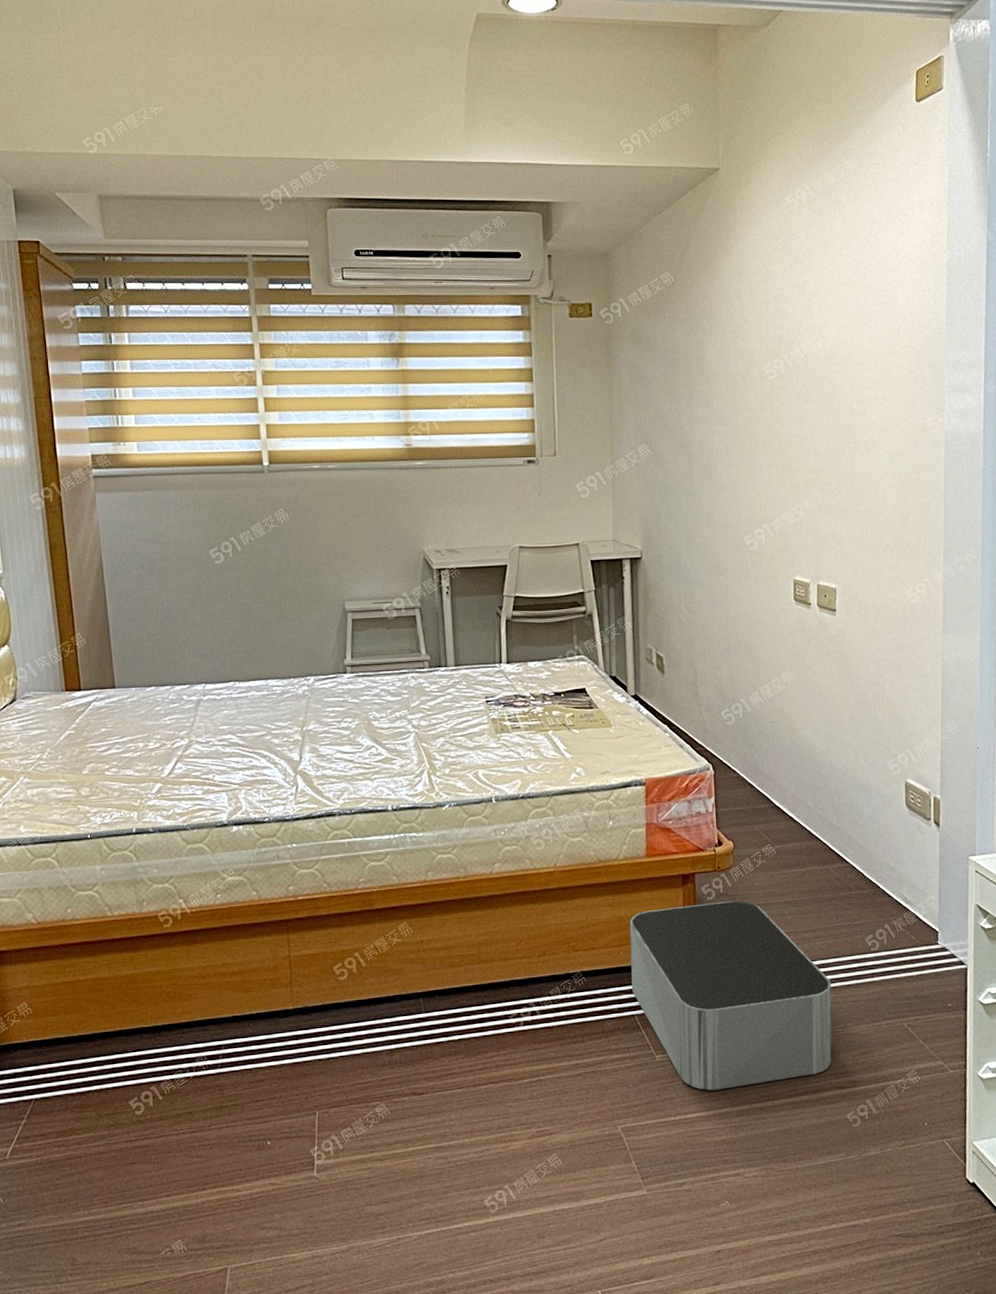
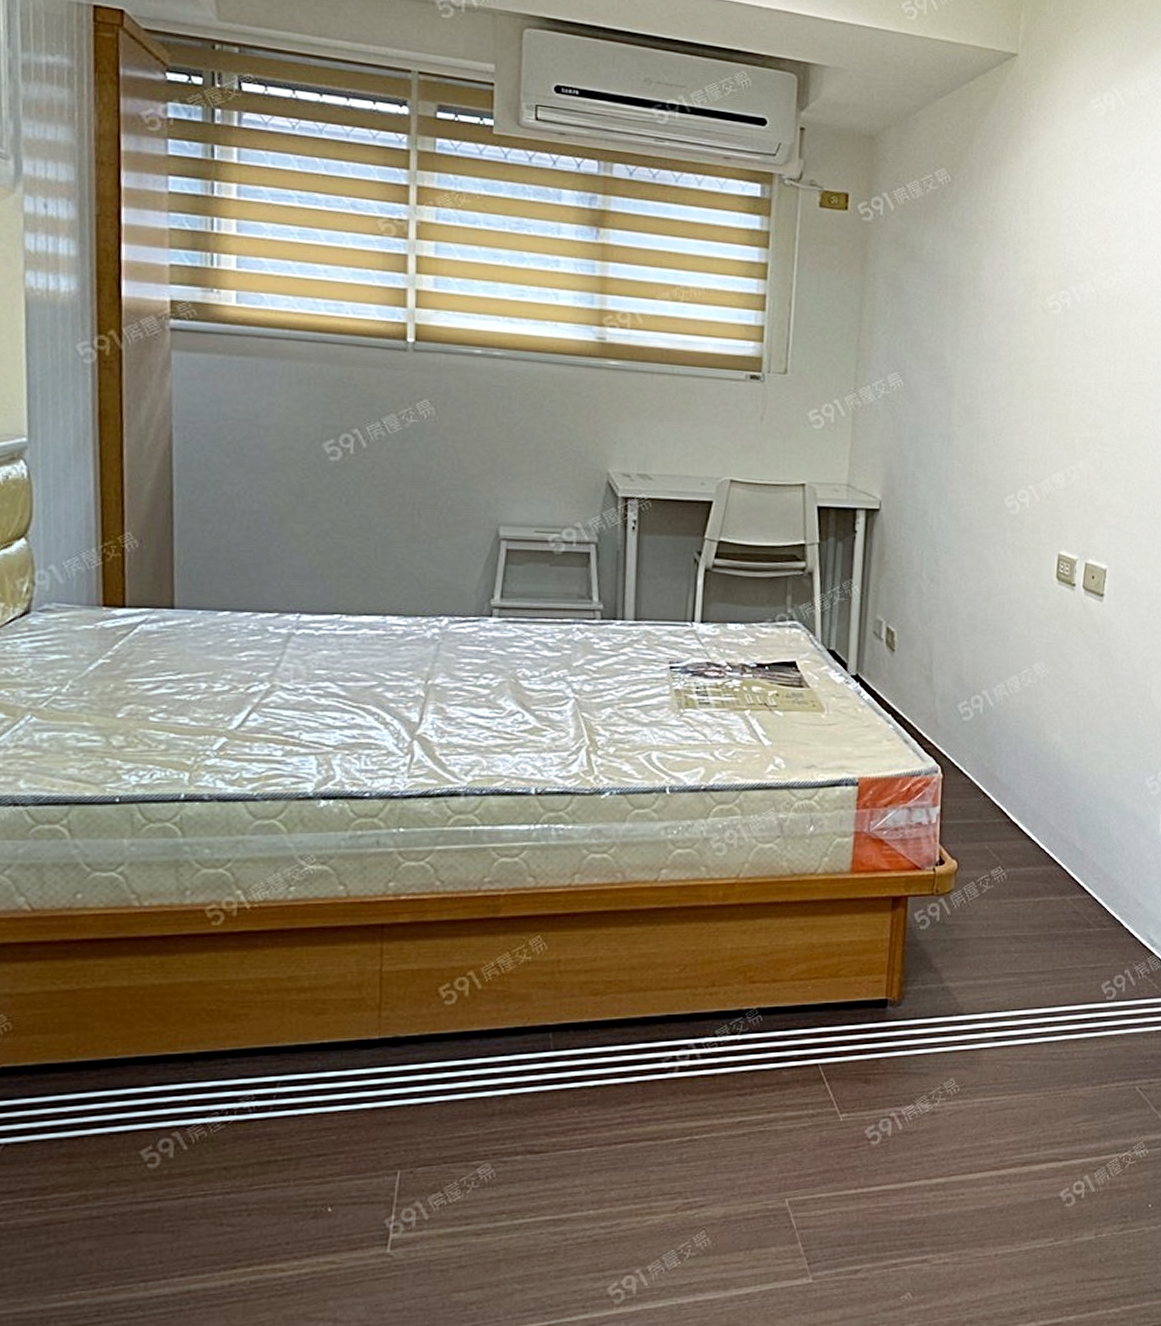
storage bin: present [629,900,832,1091] -> none [817,931,1057,1159]

